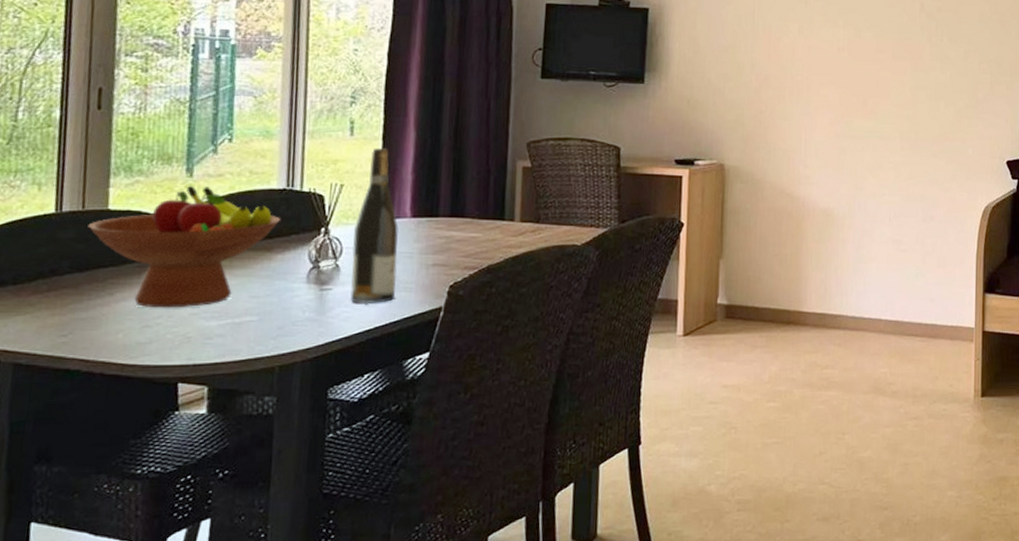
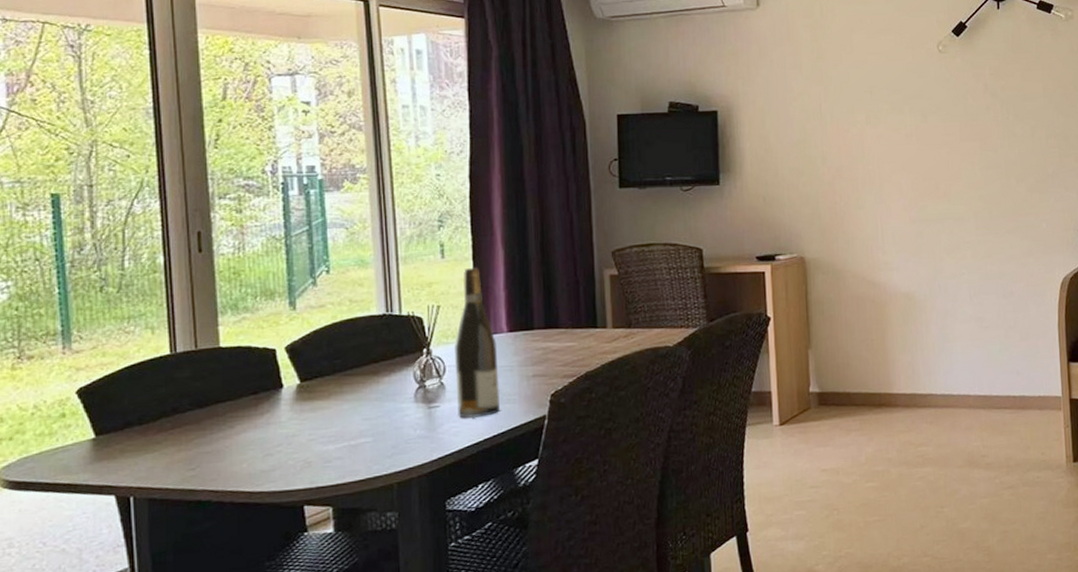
fruit bowl: present [88,185,282,308] -> none [202,317,384,437]

